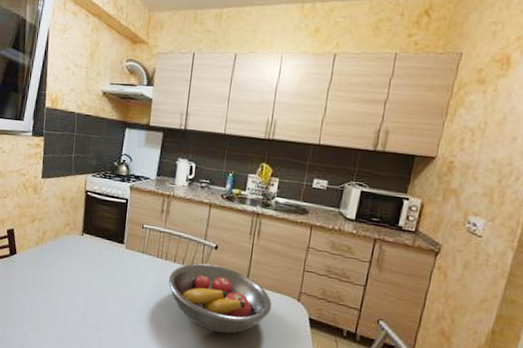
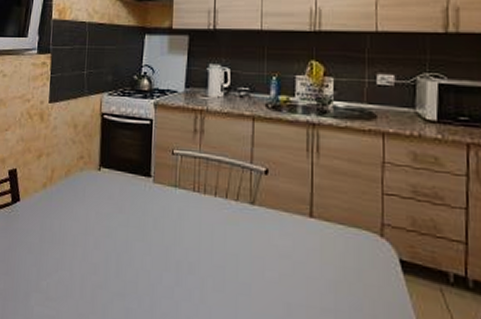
fruit bowl: present [168,263,272,334] -> none [209,194,348,291]

